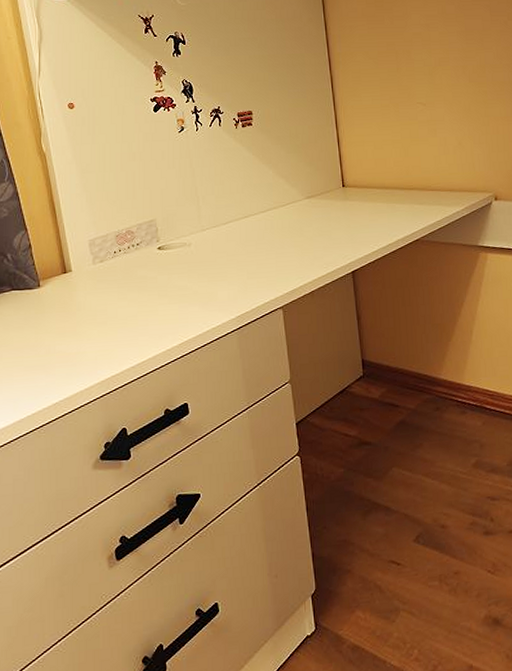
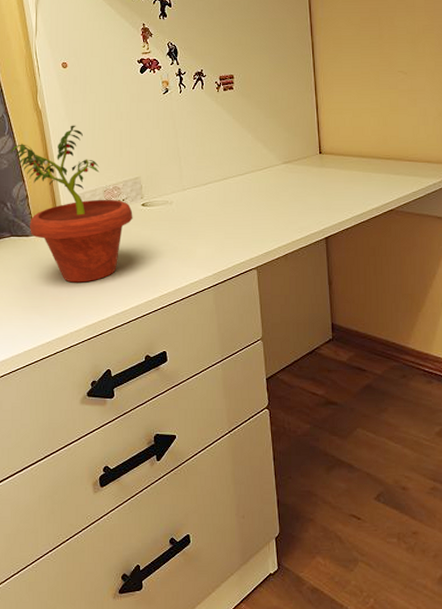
potted plant: none [10,168,148,336] -> present [10,125,133,283]

